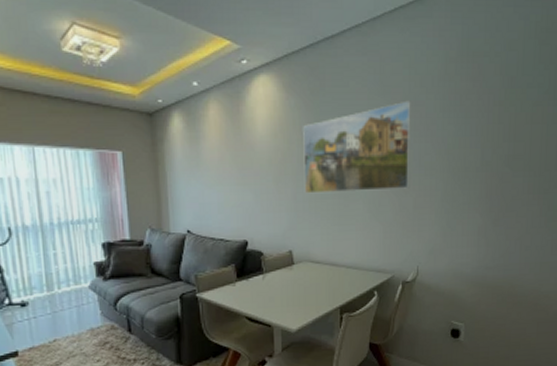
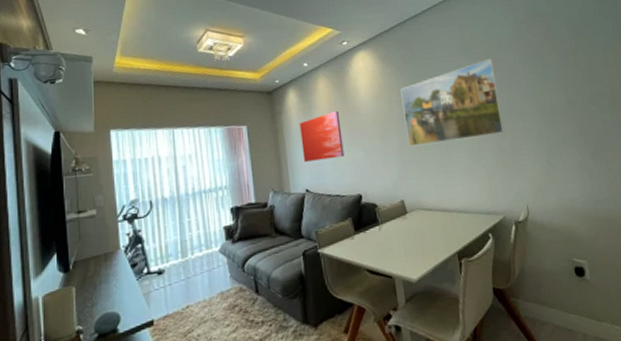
wall art: none [184,144,233,200] -> present [299,110,344,162]

